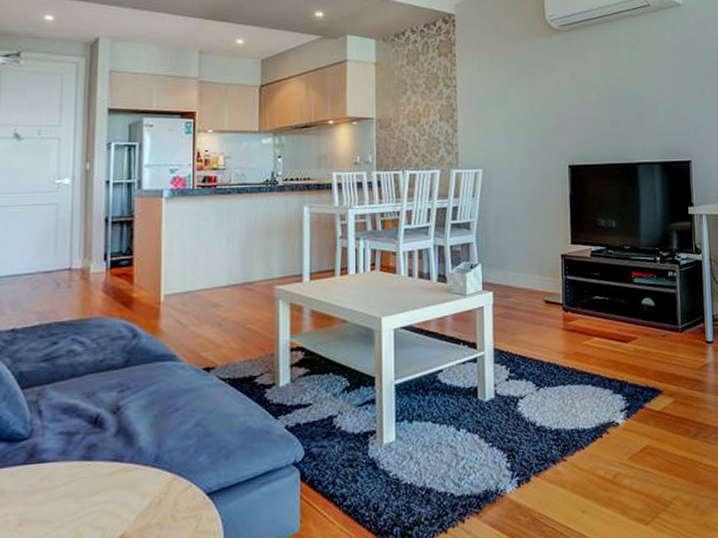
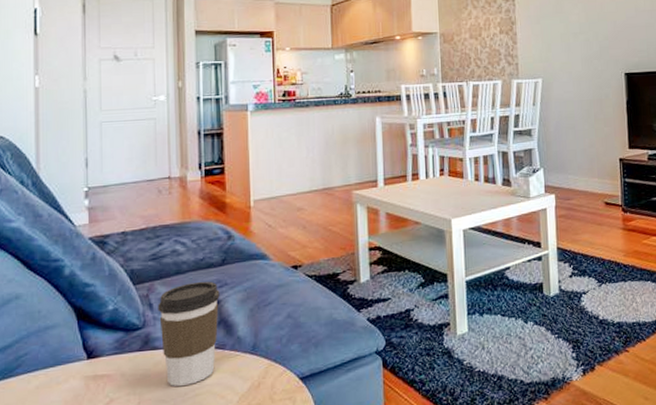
coffee cup: none [48,385,121,505] -> present [158,281,220,387]

